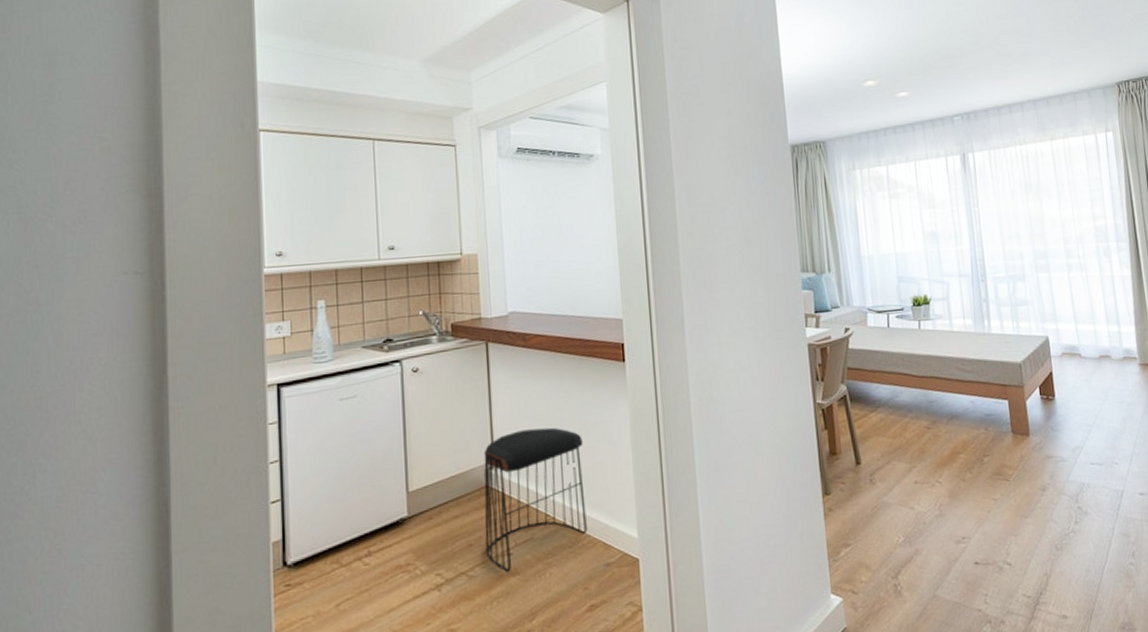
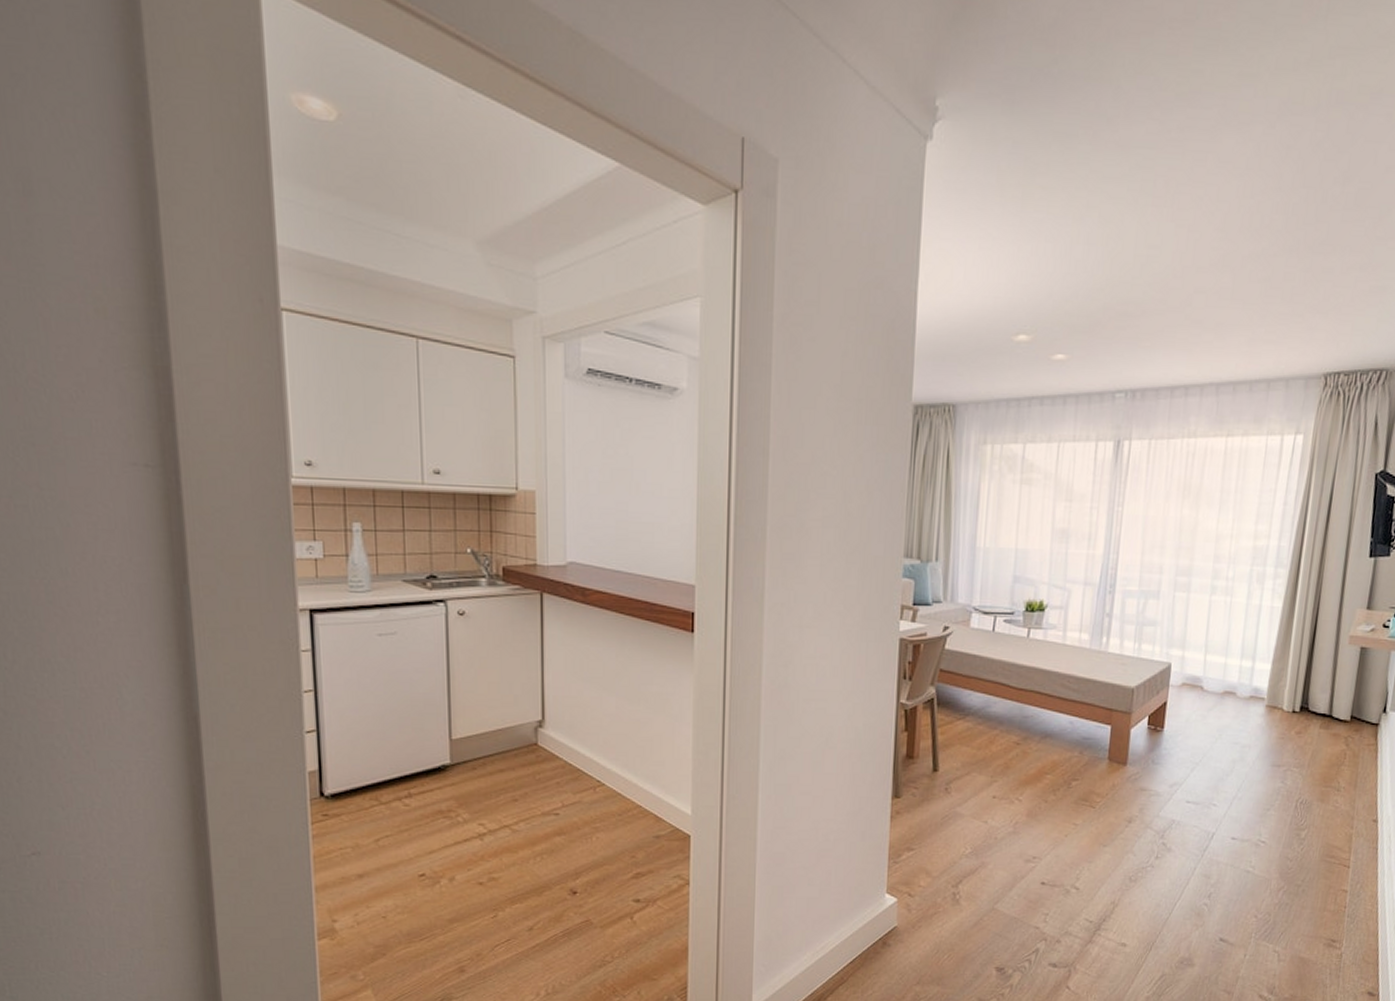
stool: present [483,427,587,572] -> none [530,691,641,831]

